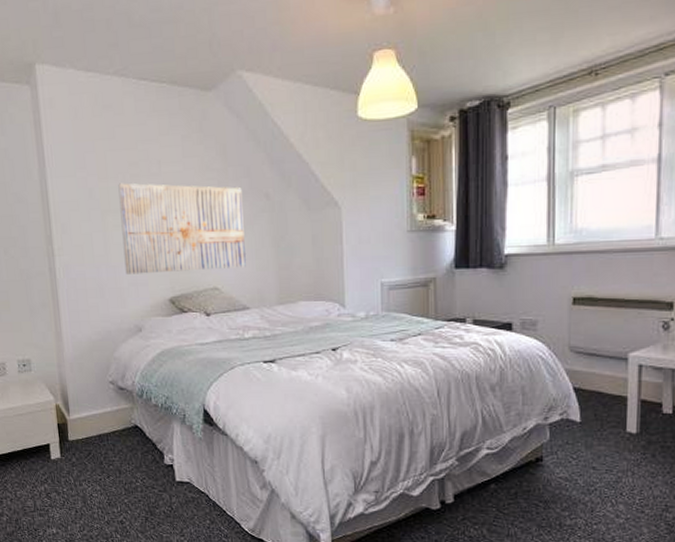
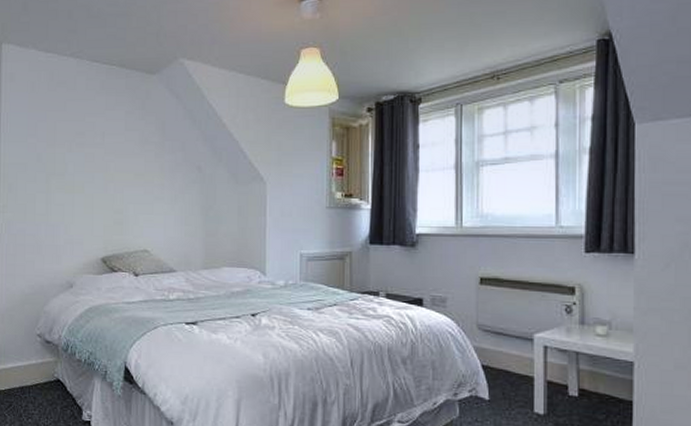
wall art: present [118,183,246,275] -> none [63,150,176,234]

